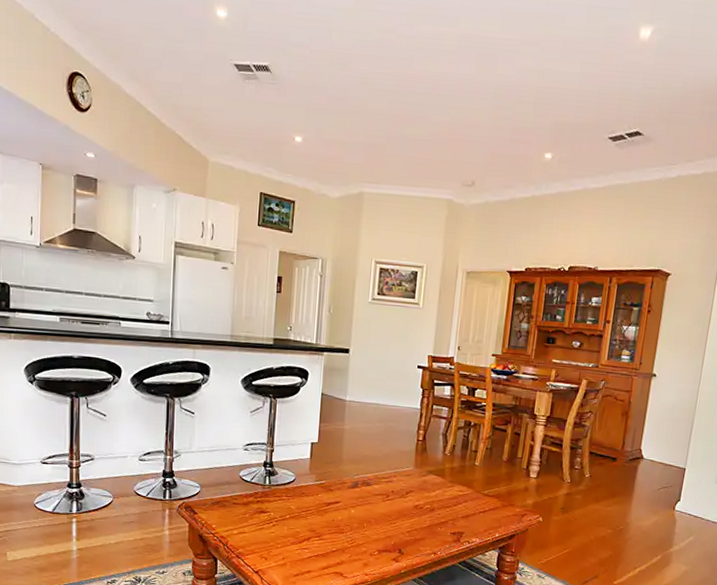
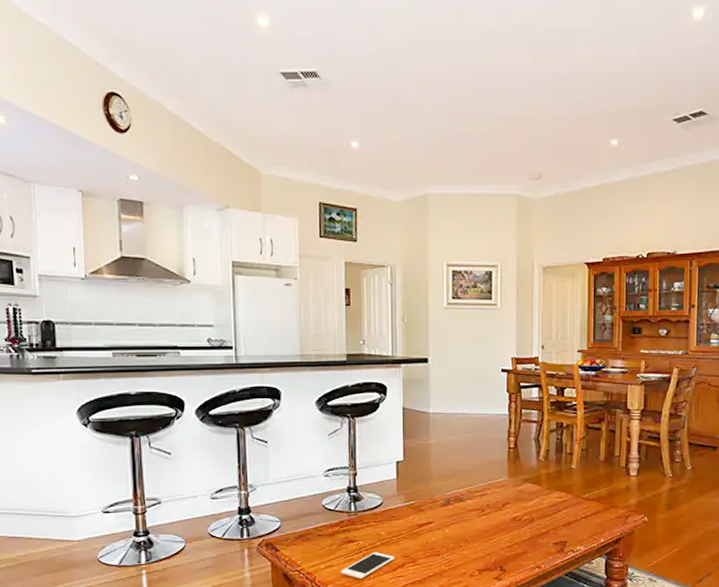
cell phone: none [251,524,302,548] -> present [340,552,395,580]

